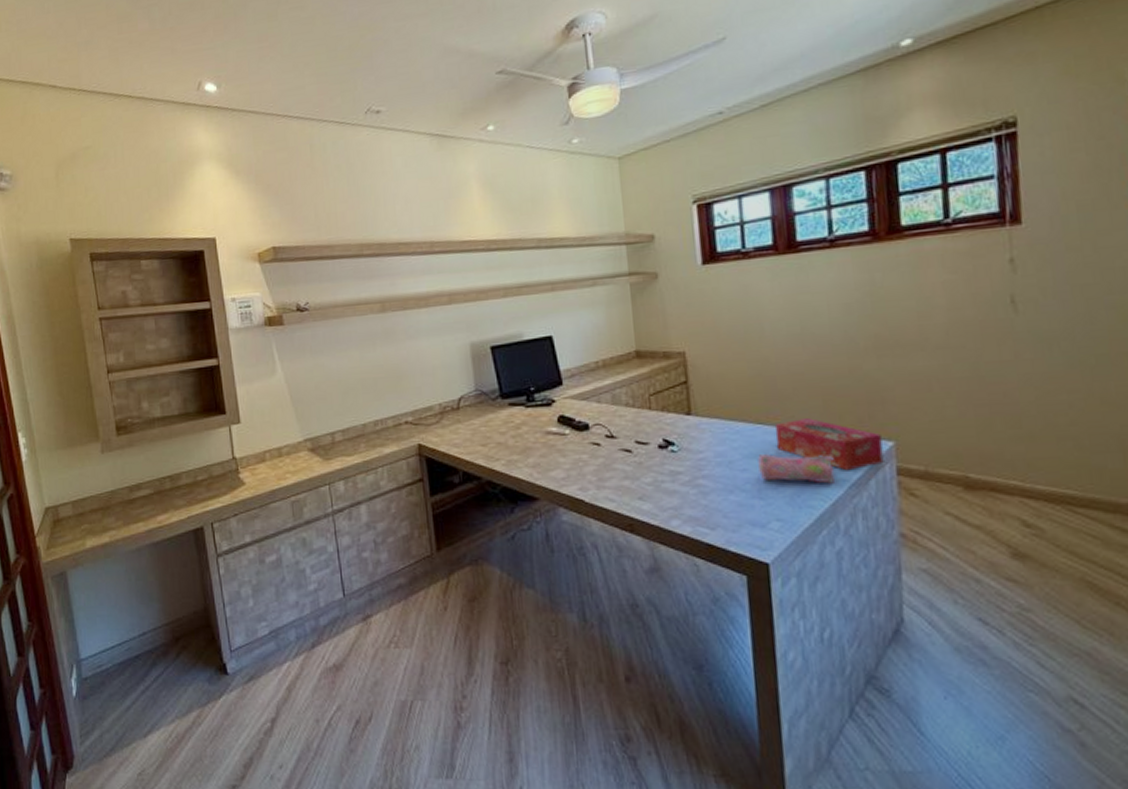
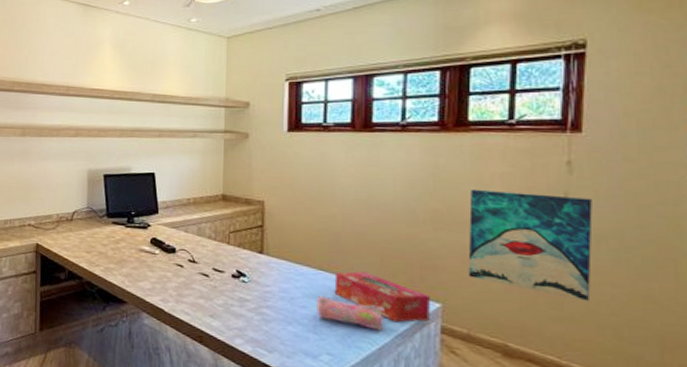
wall art: none [912,298,1048,415] -> present [468,188,593,302]

